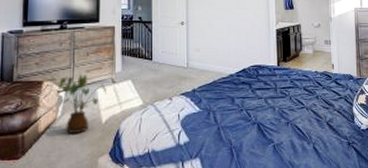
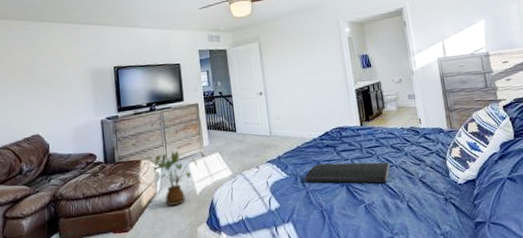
desk pad: none [217,100,301,124] -> present [304,162,390,184]

